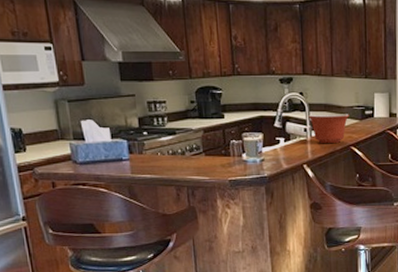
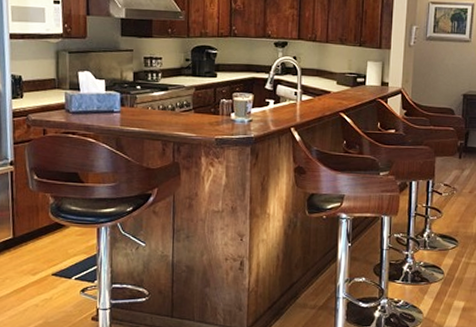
mixing bowl: present [308,114,349,144] -> none [300,78,341,109]

